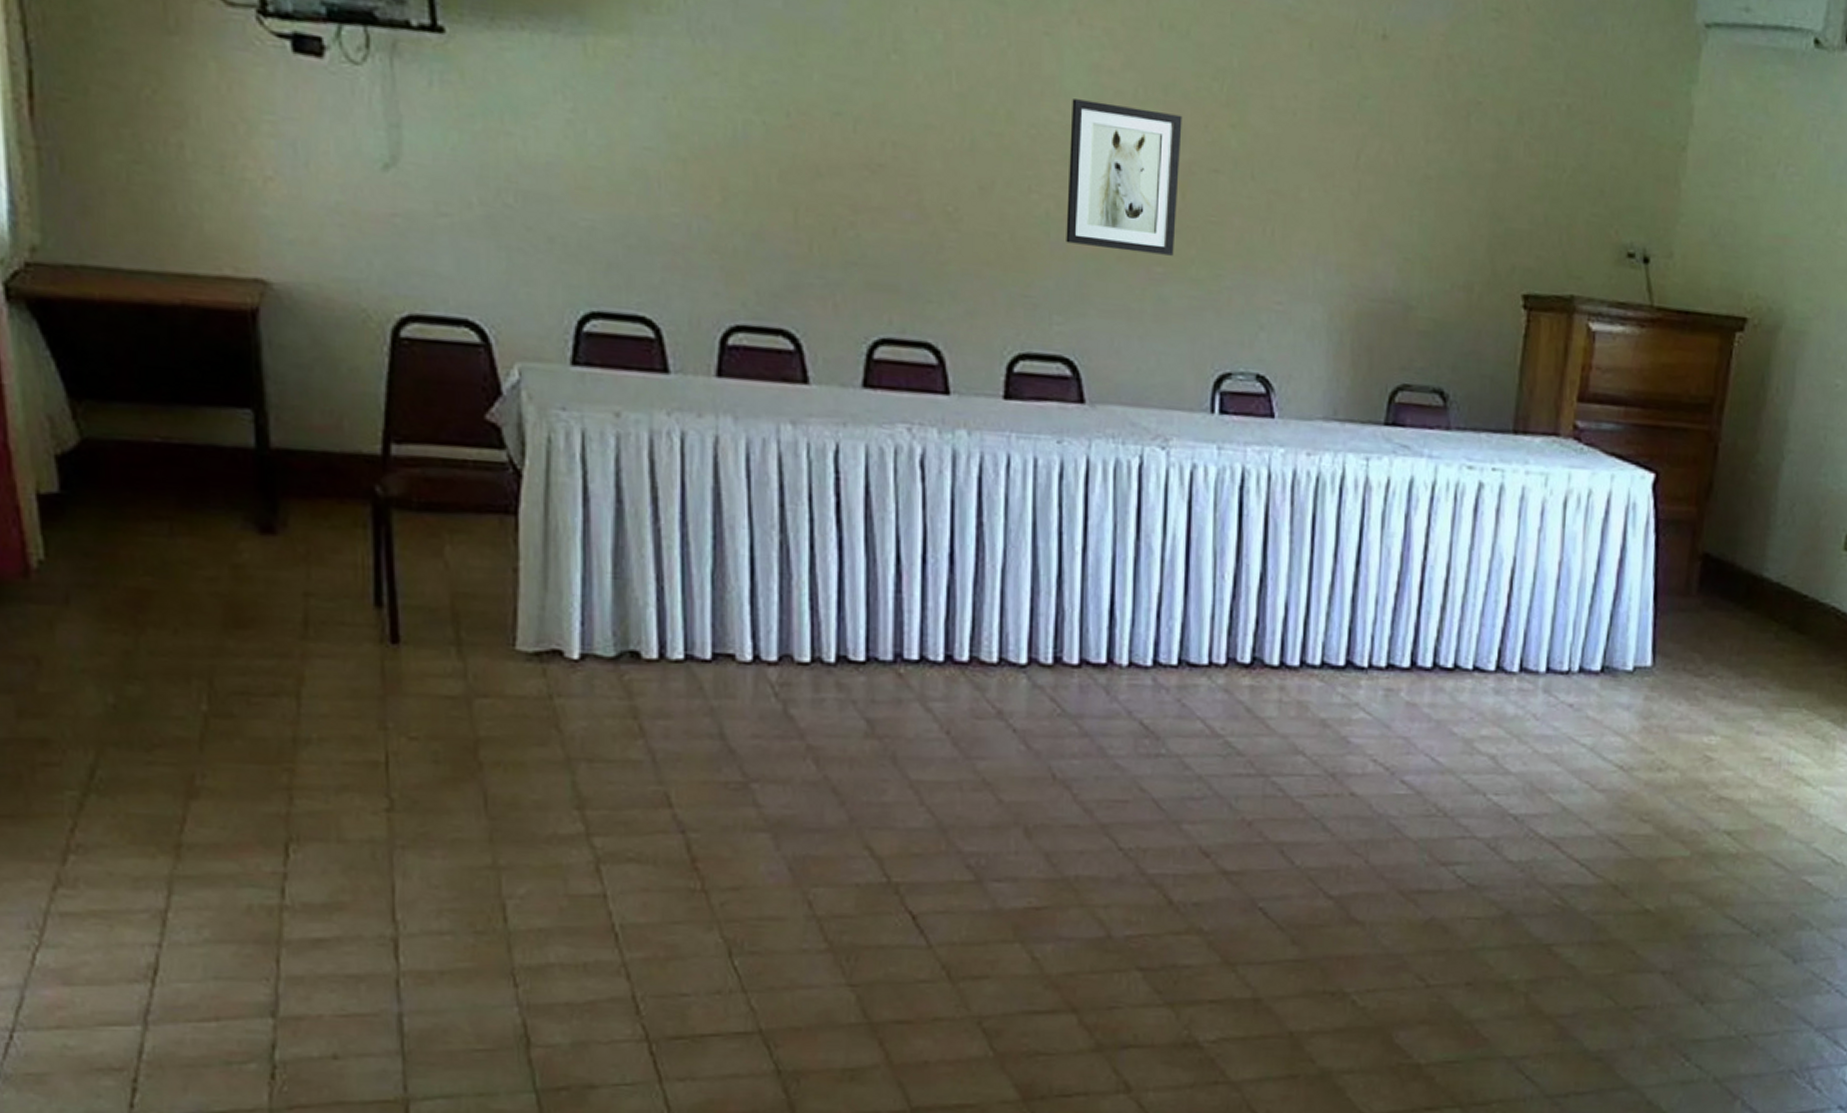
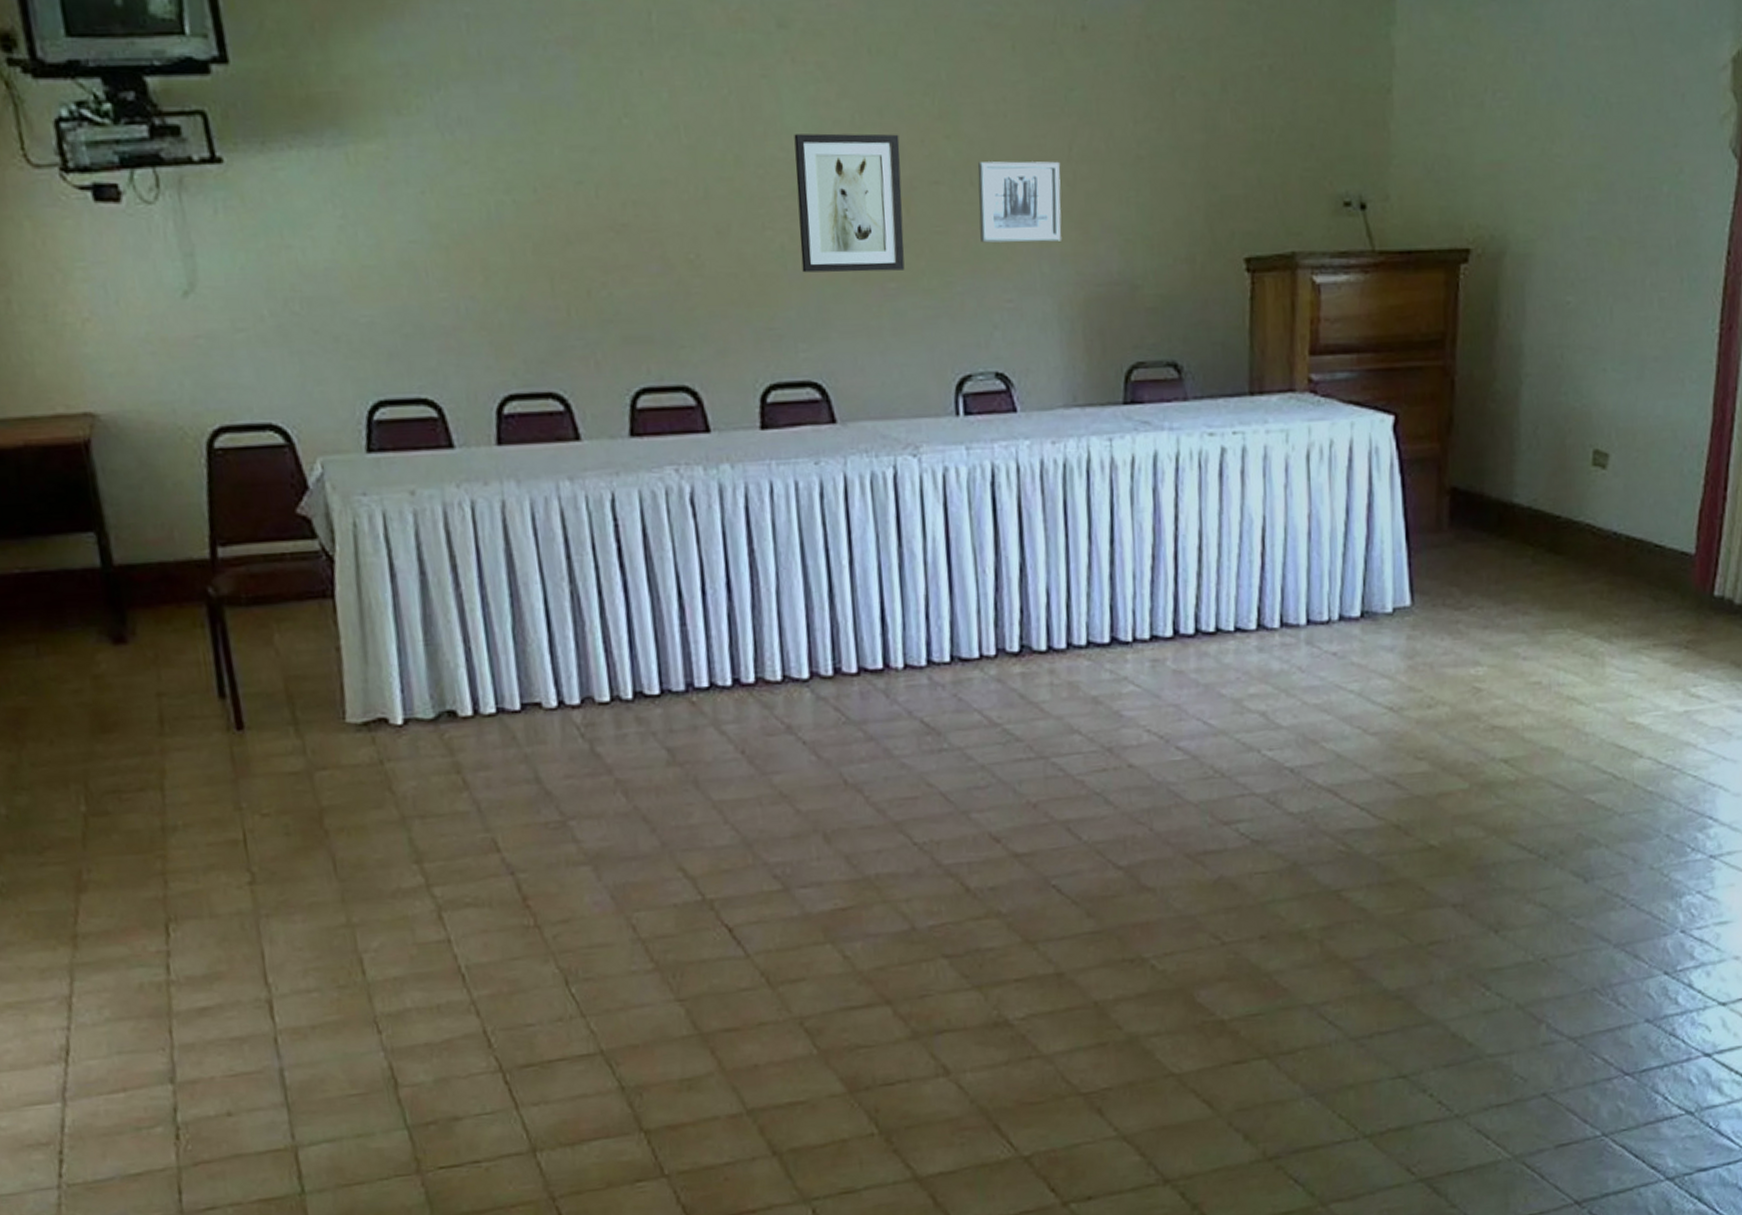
wall art: none [1256,157,1346,250] -> present [977,161,1062,243]

